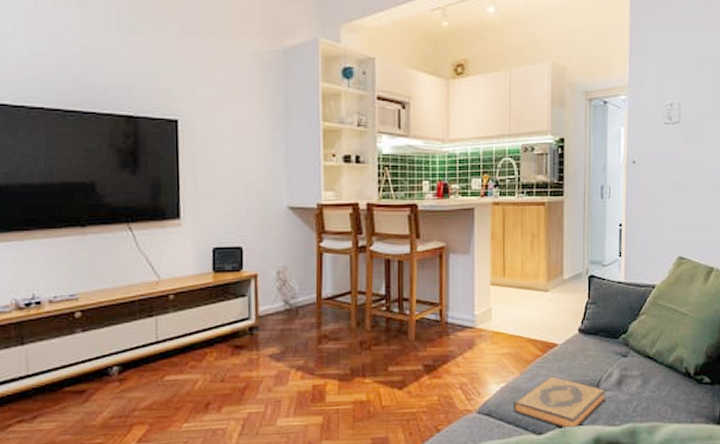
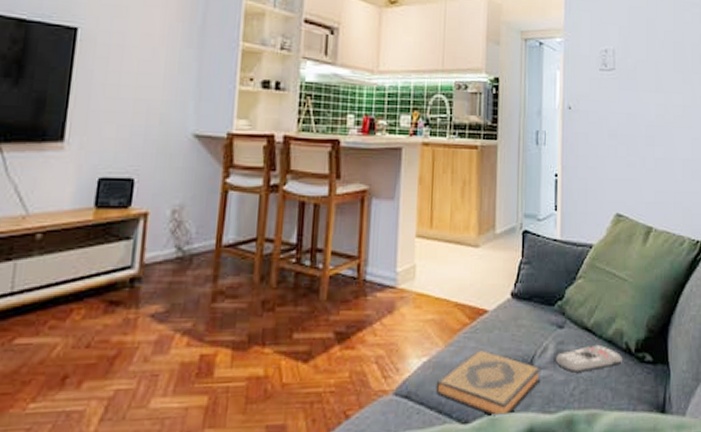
remote control: none [620,369,682,393] -> present [556,344,622,373]

